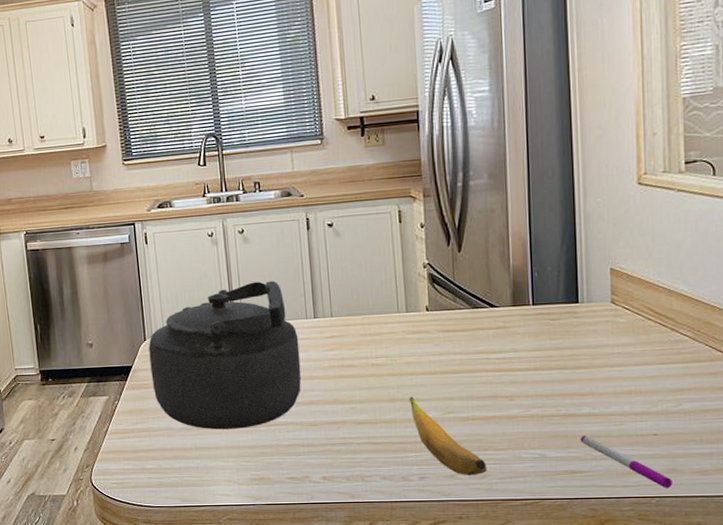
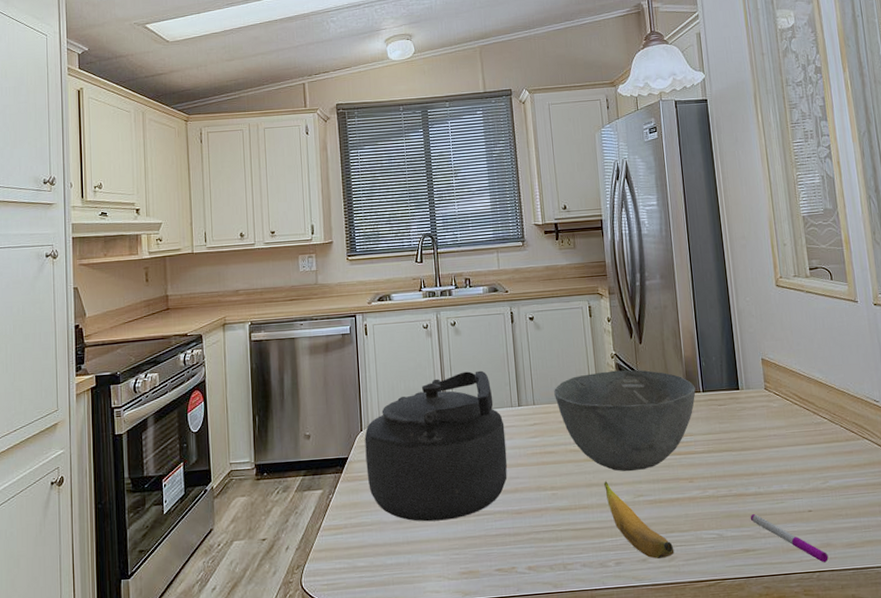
bowl: none [355,280,524,388] -> present [554,370,696,472]

